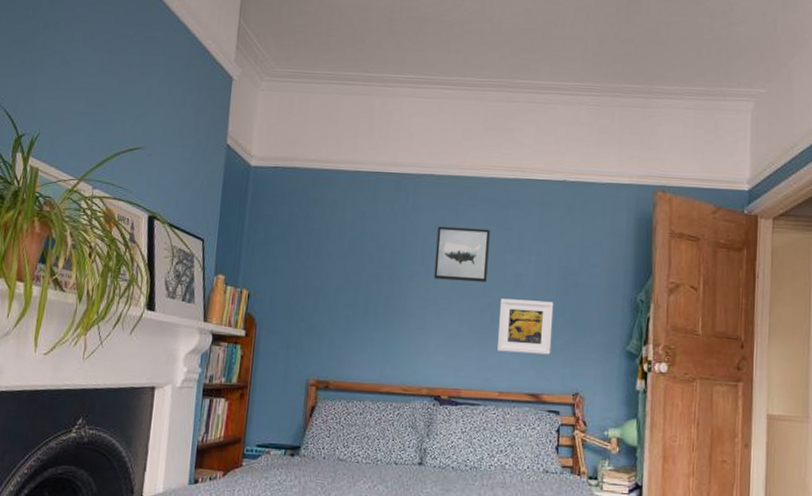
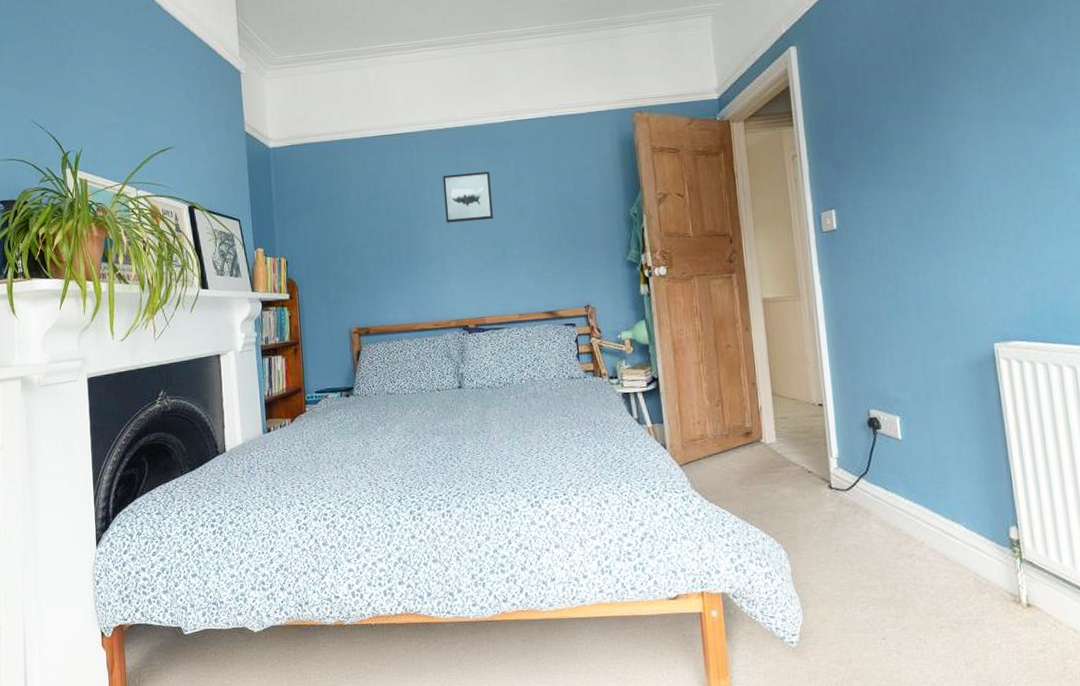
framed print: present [497,298,554,355] -> none [508,227,560,279]

